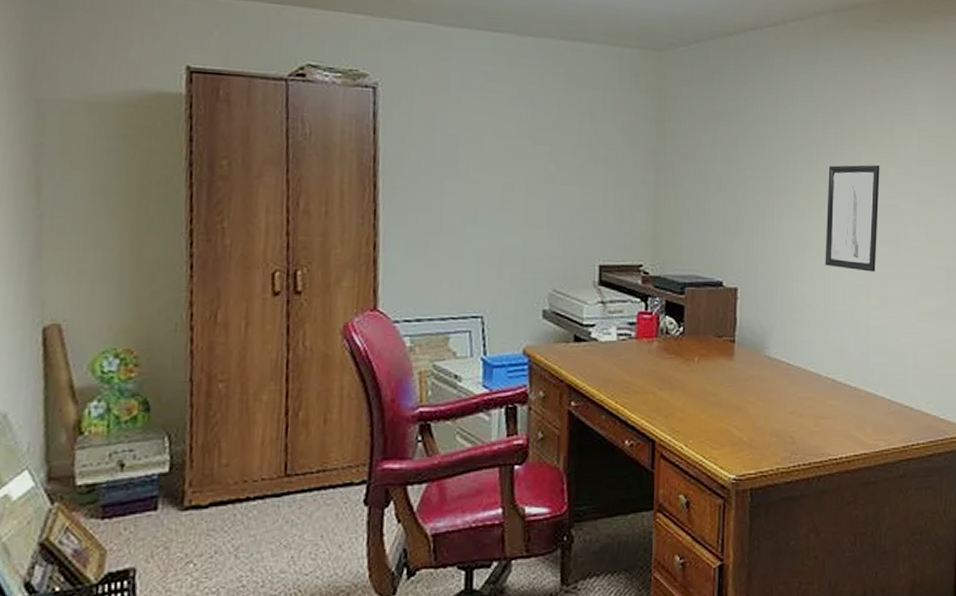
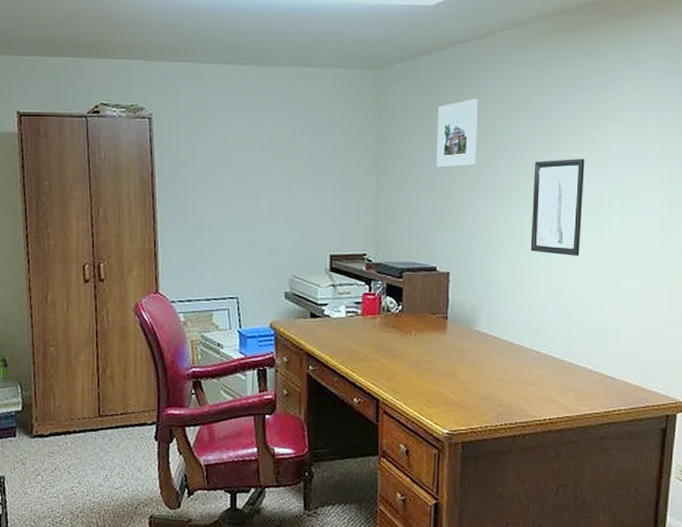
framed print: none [723,92,769,168] -> present [436,99,478,168]

